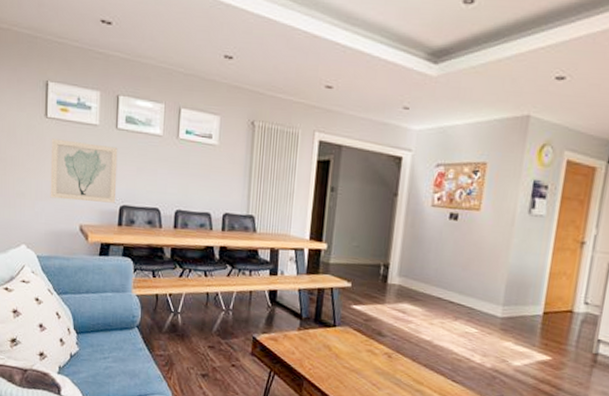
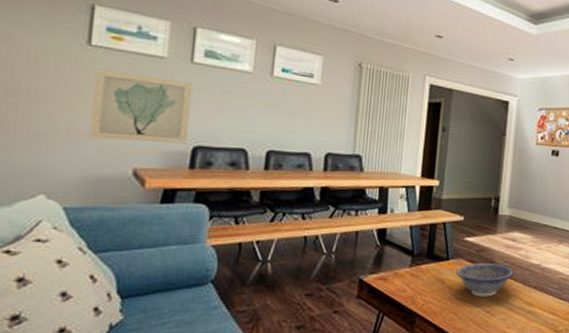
decorative bowl: none [343,332,403,370] -> present [456,263,514,297]

